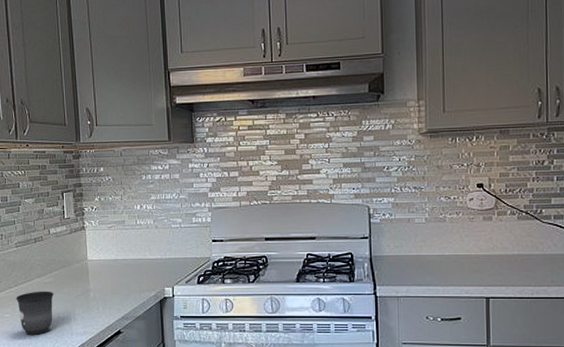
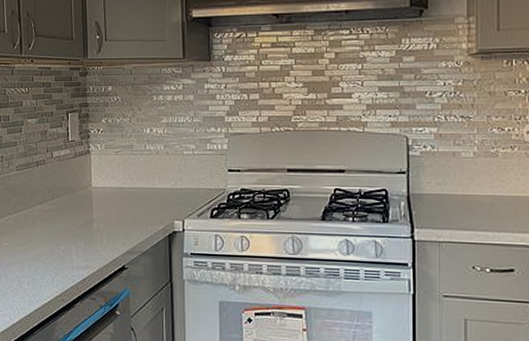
mug: present [16,291,54,335] -> none [15,219,55,267]

